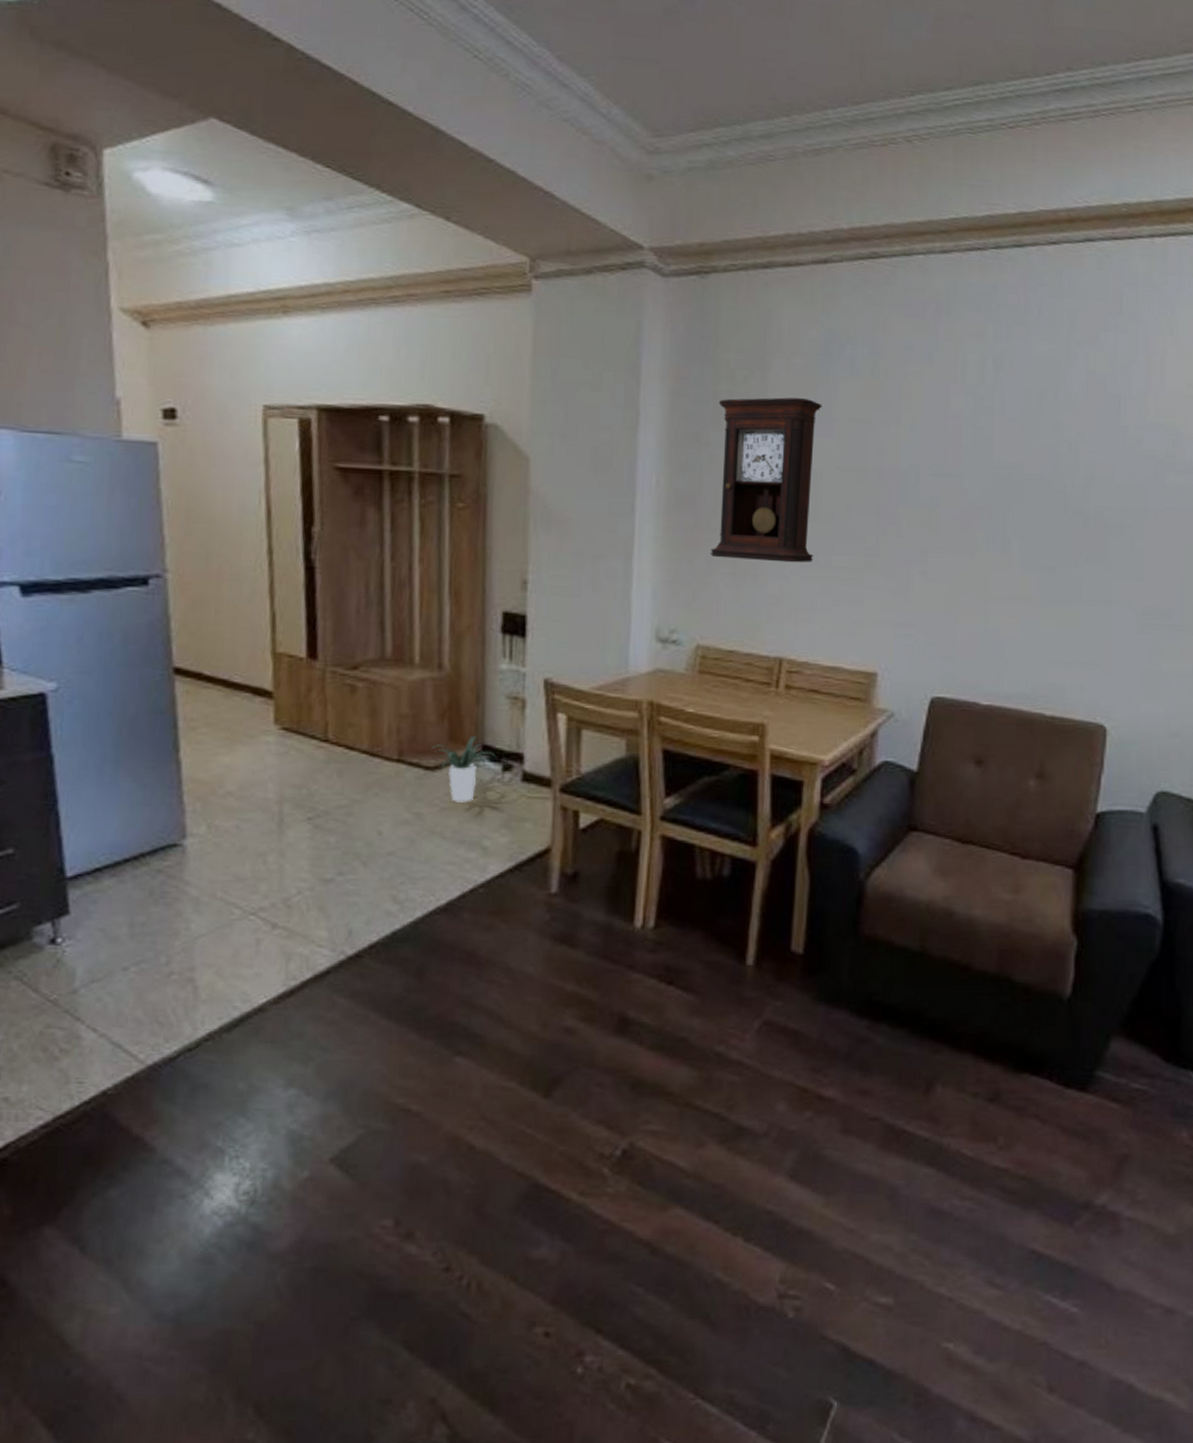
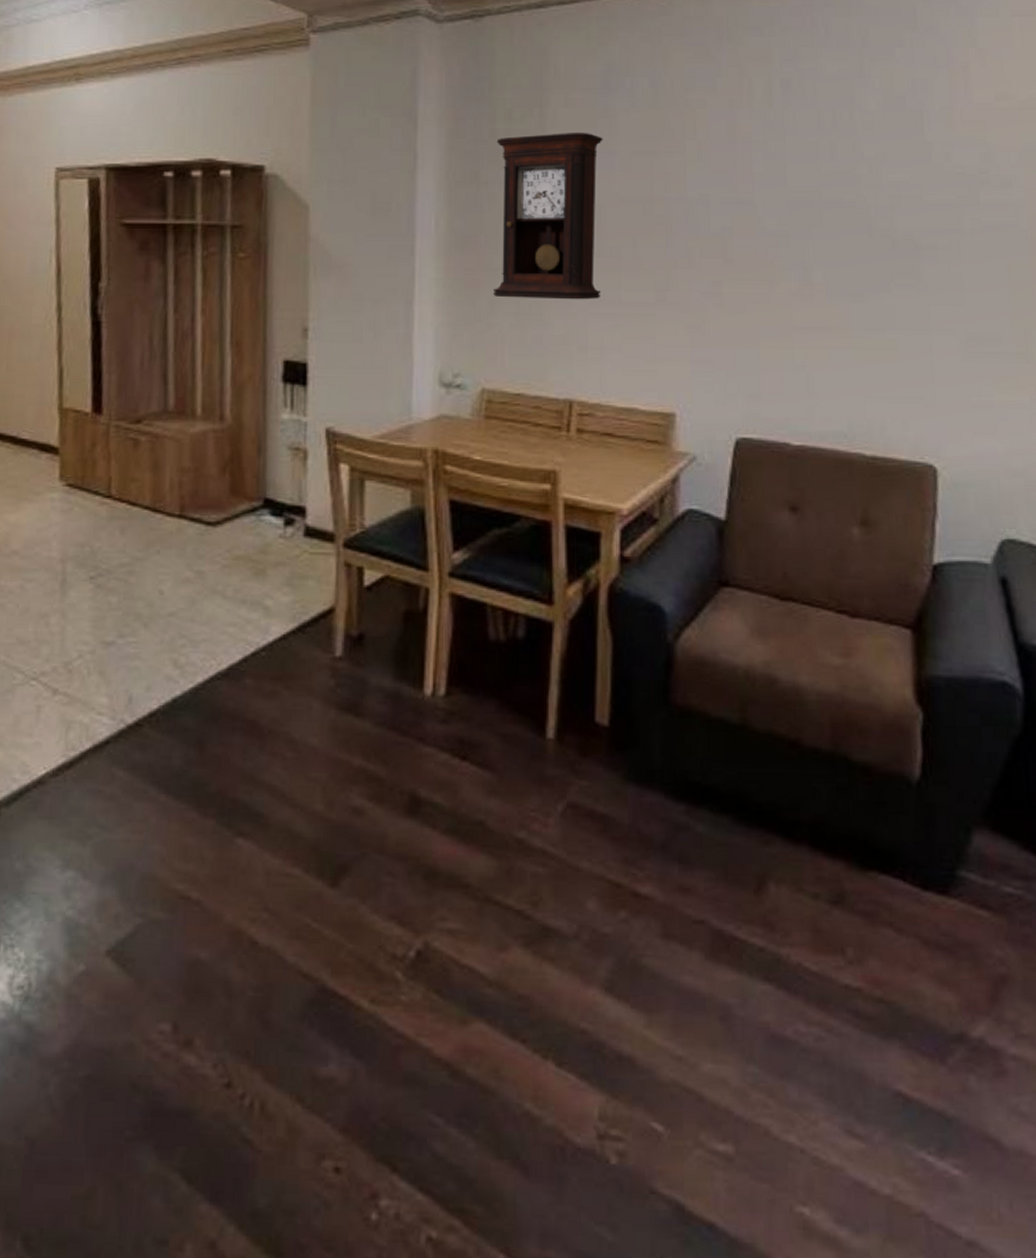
potted plant: present [429,735,498,803] -> none [210,489,280,559]

